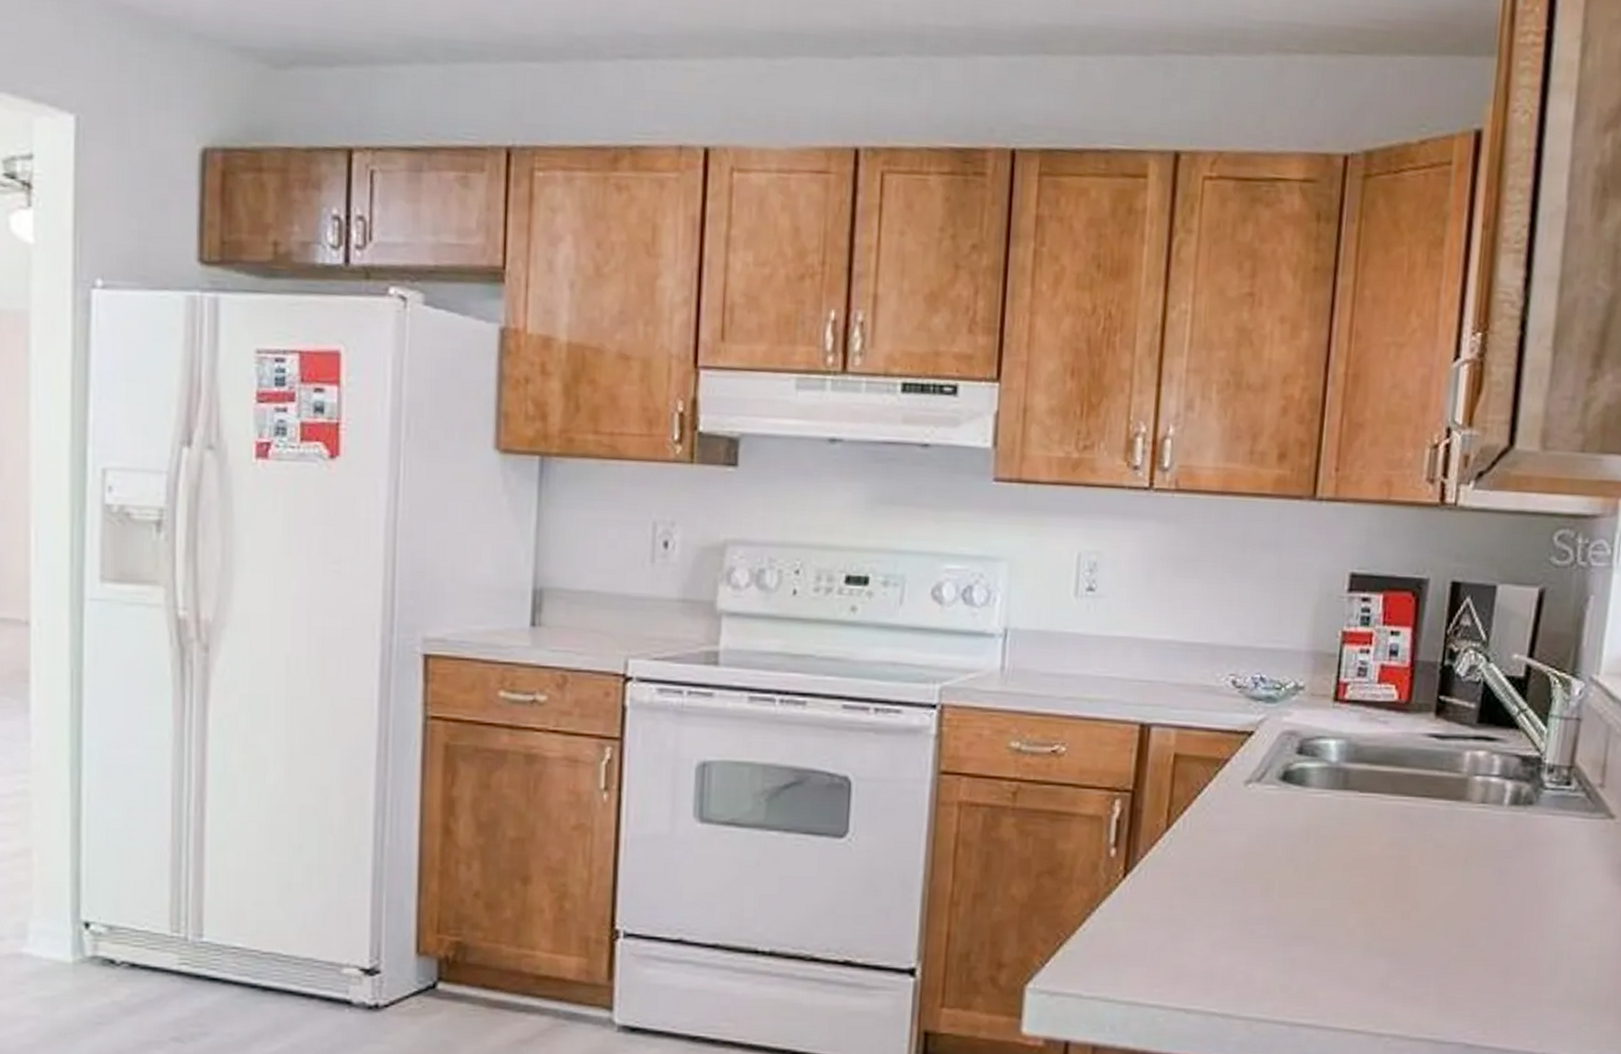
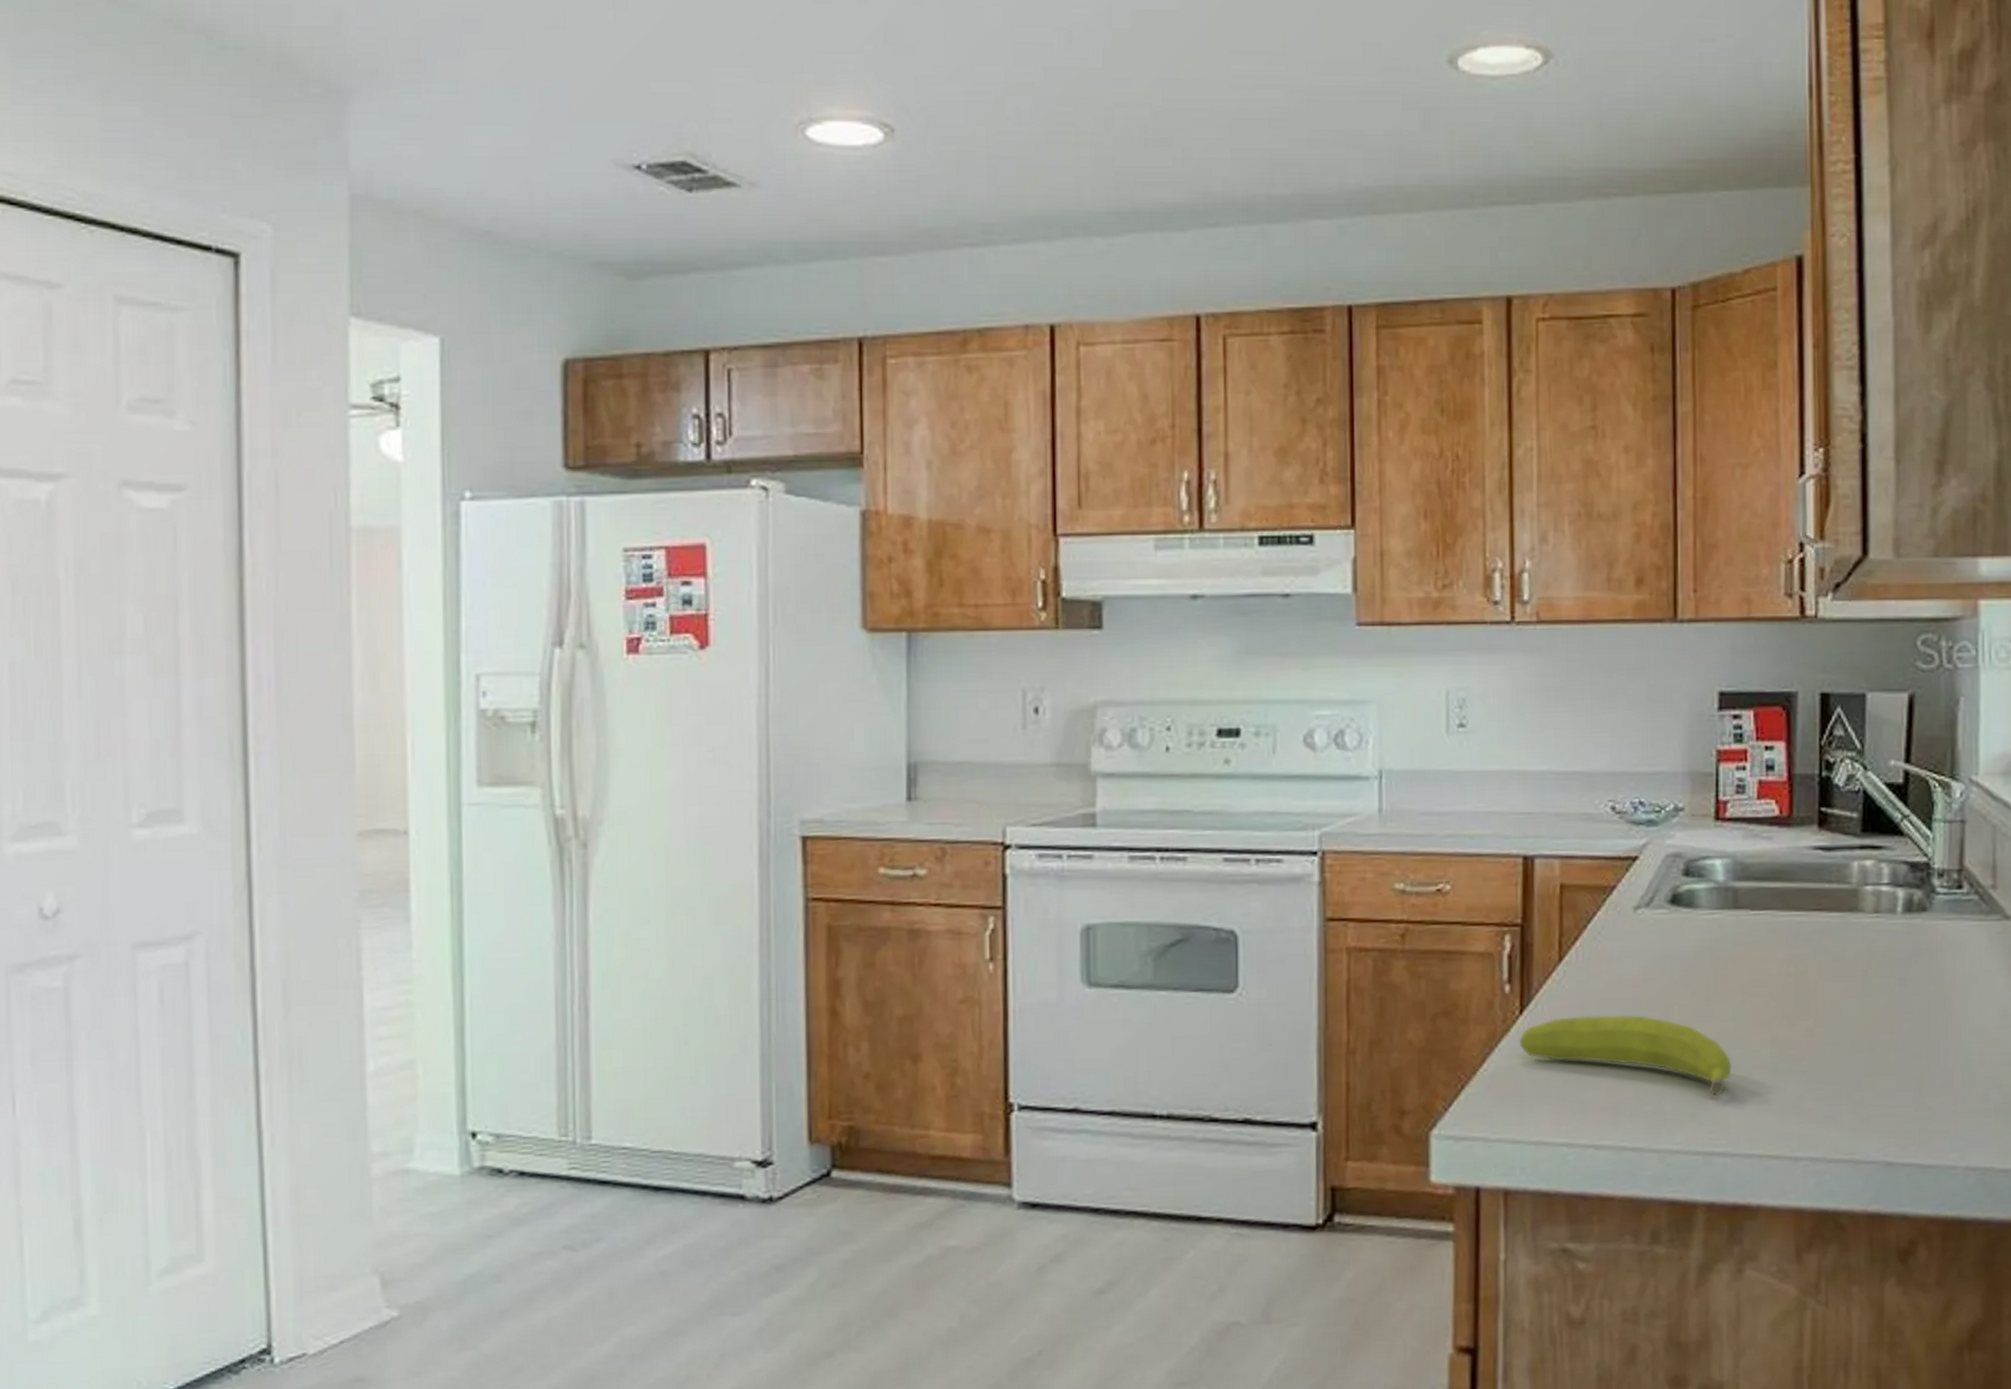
fruit: none [1119,883,1326,970] -> present [1519,1014,1732,1097]

